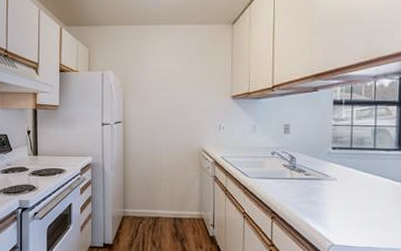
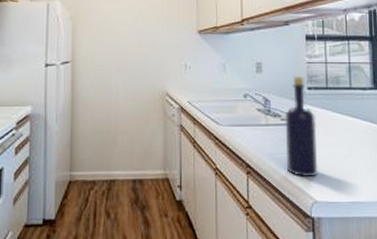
bottle: none [308,136,339,224] -> present [285,75,318,178]

